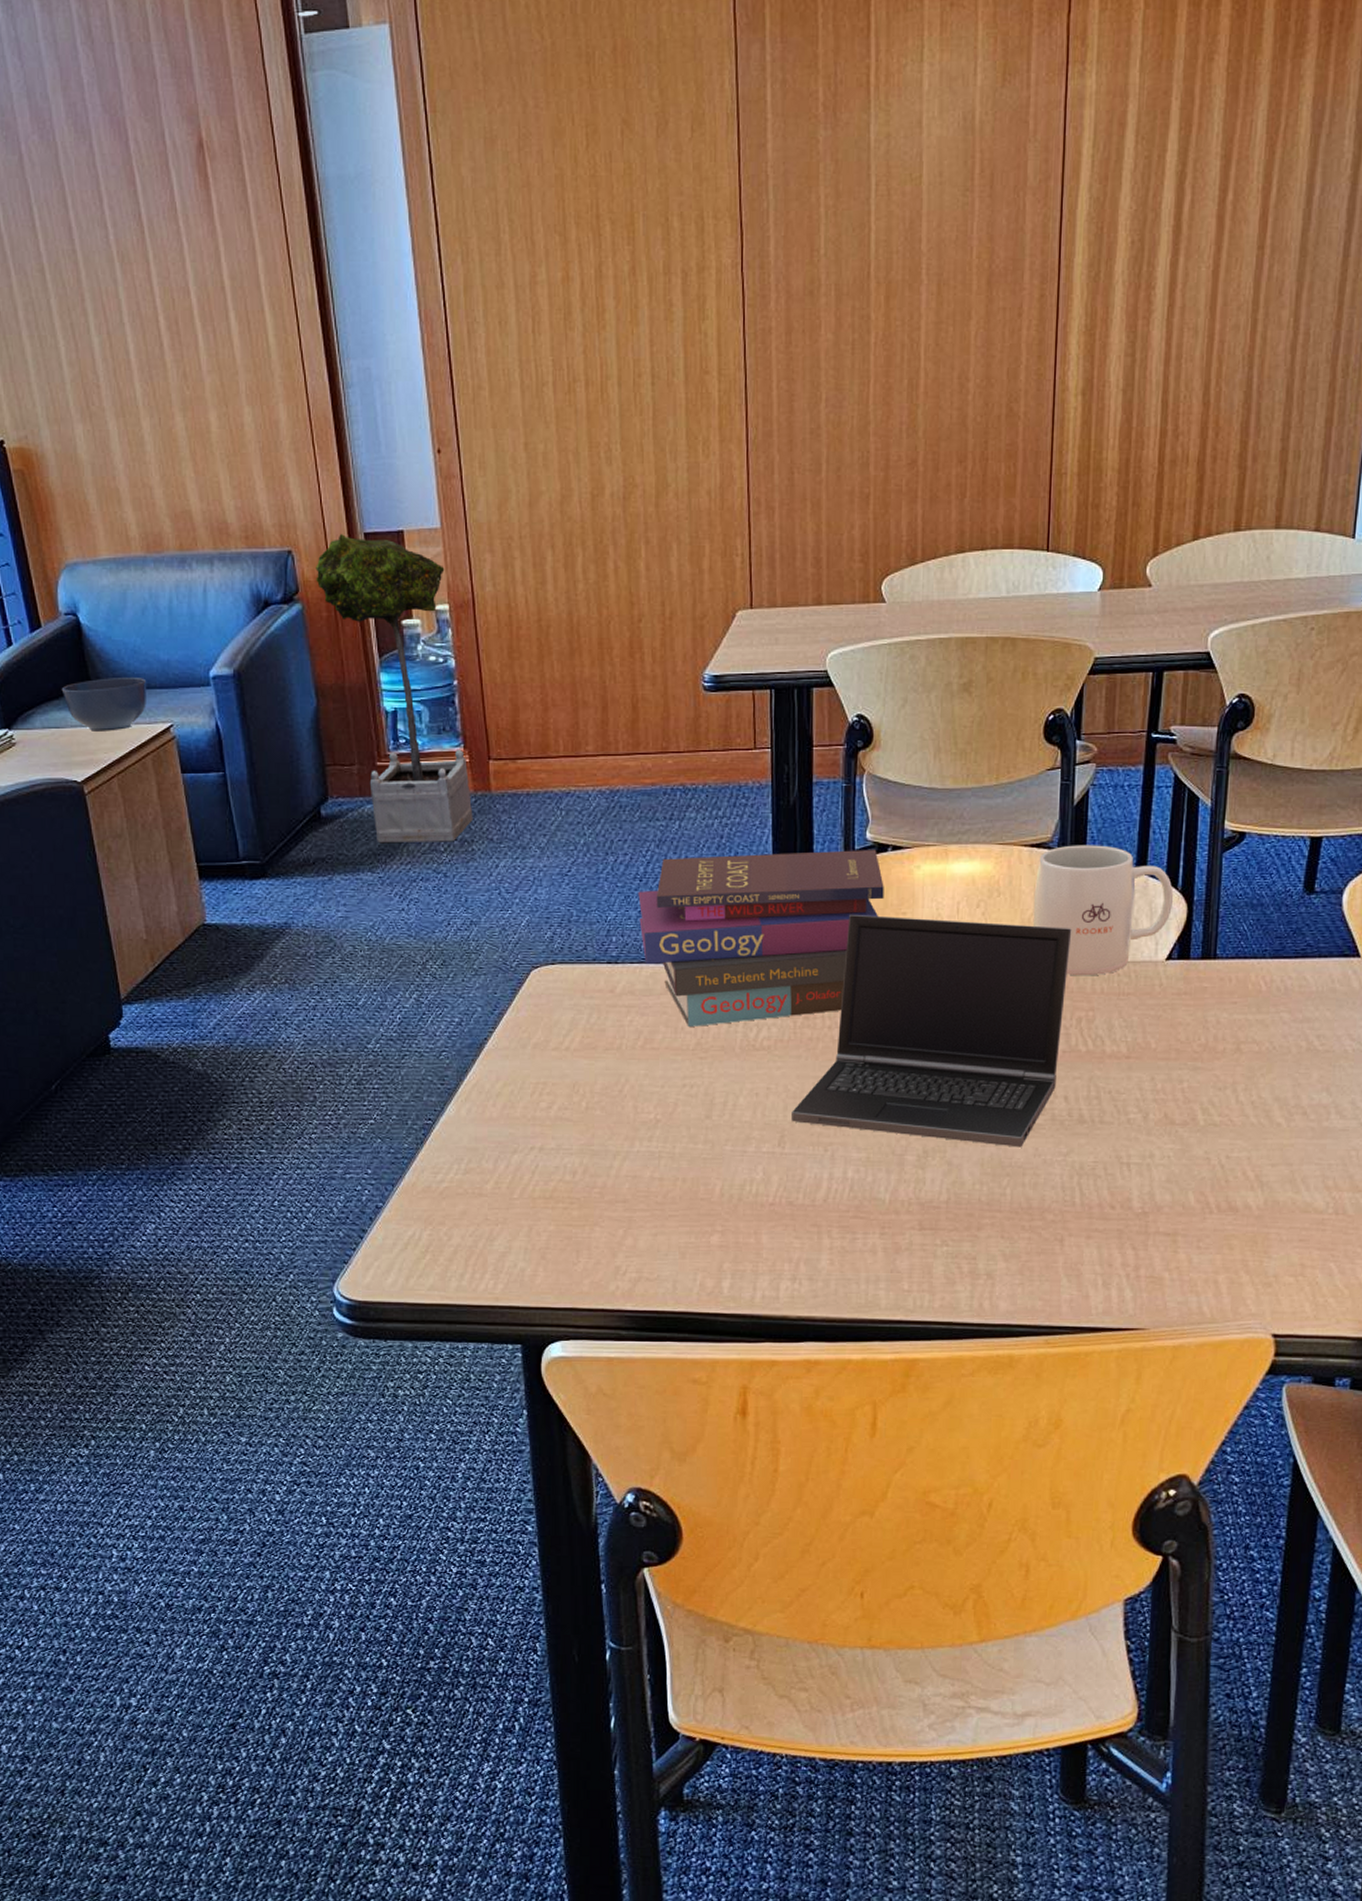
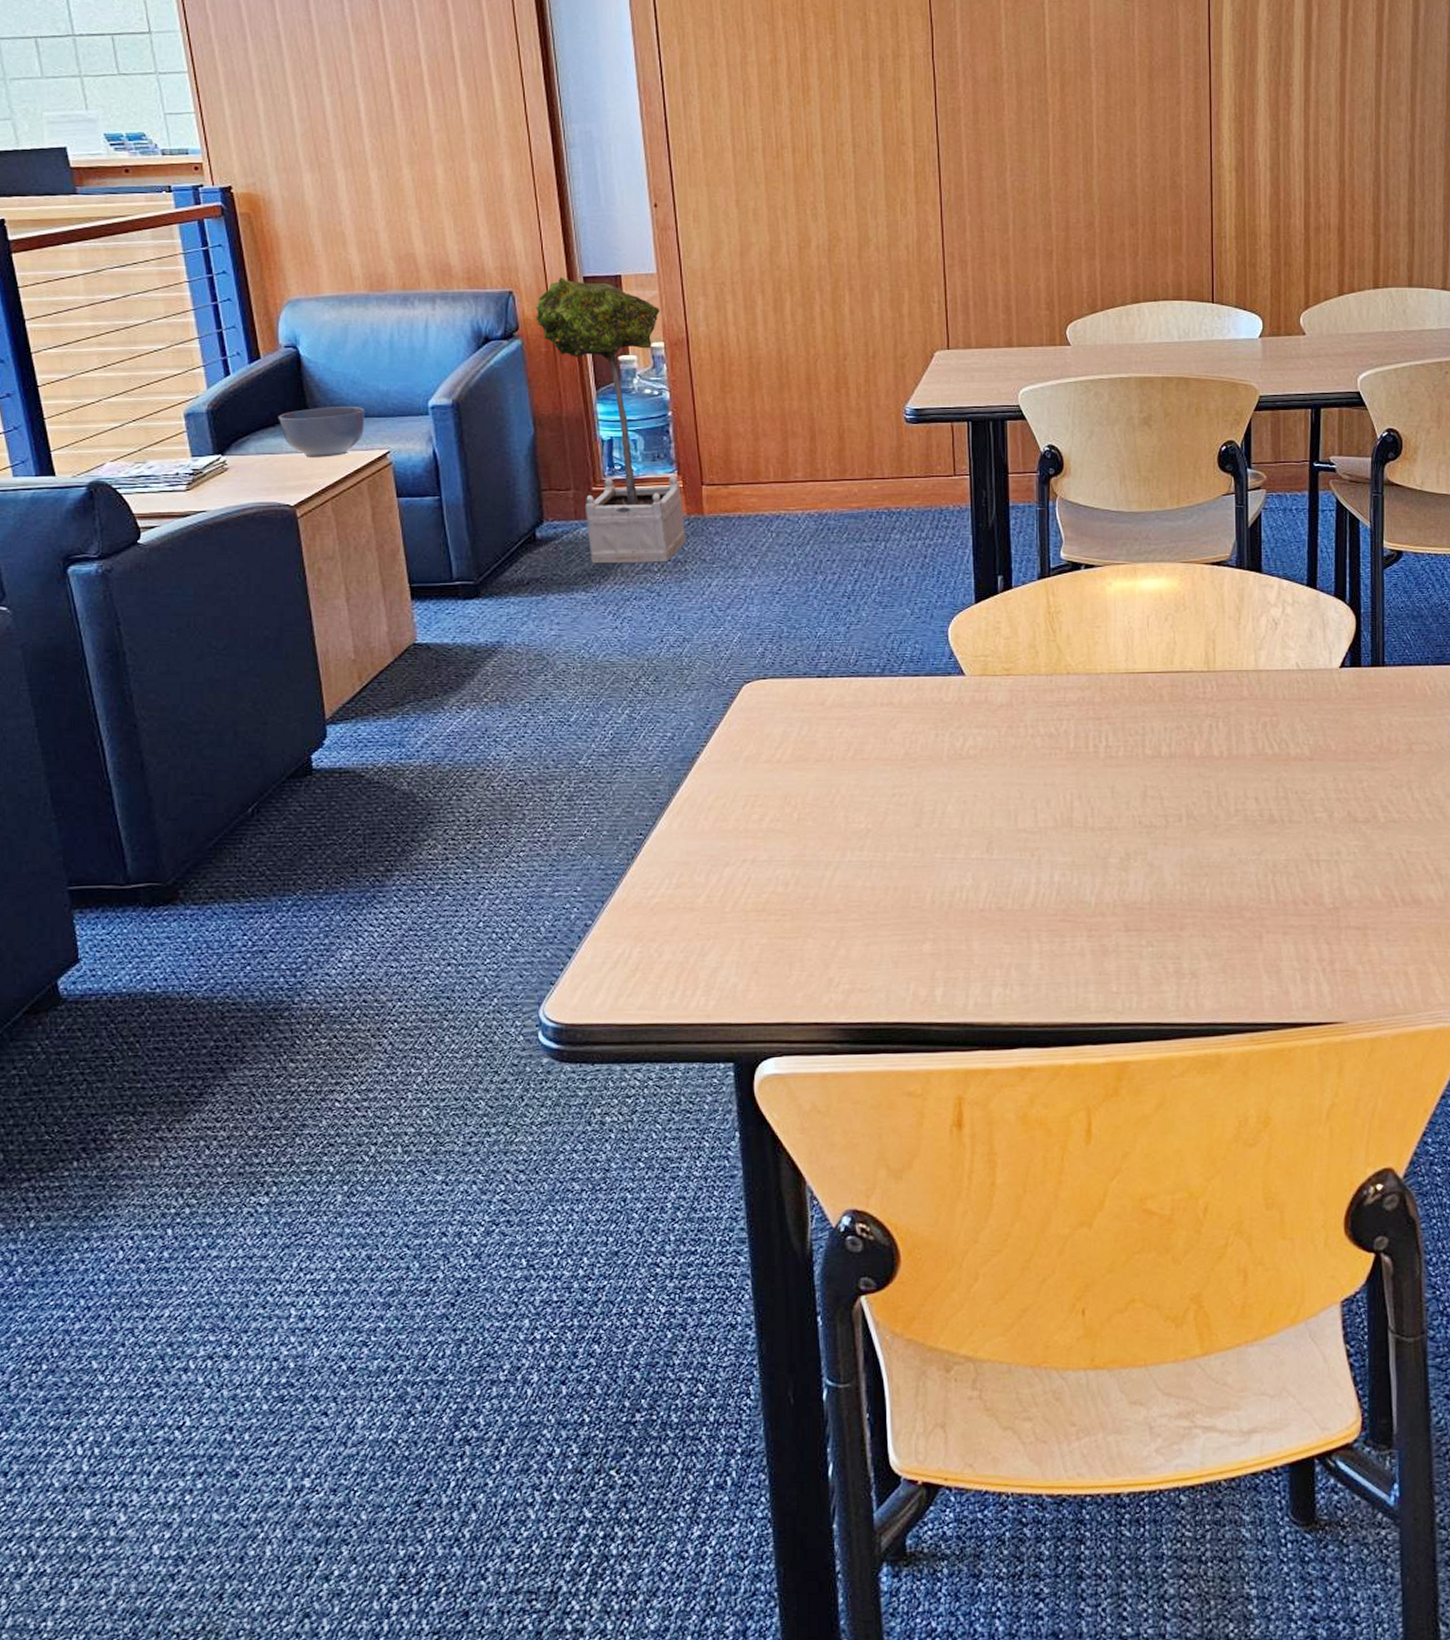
books: present [638,850,884,1027] -> none [846,568,1079,737]
laptop computer: present [791,914,1072,1148] -> none [999,628,1253,848]
mug: present [1032,845,1174,976] -> none [1216,563,1343,684]

